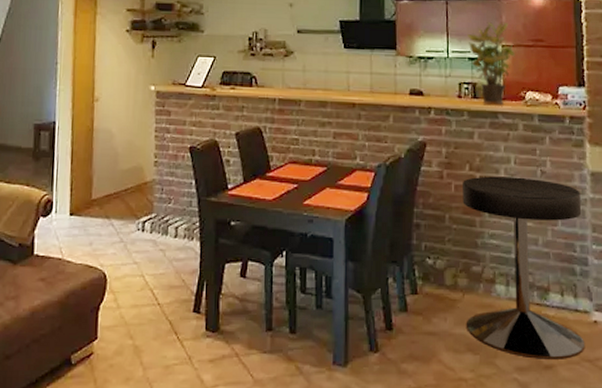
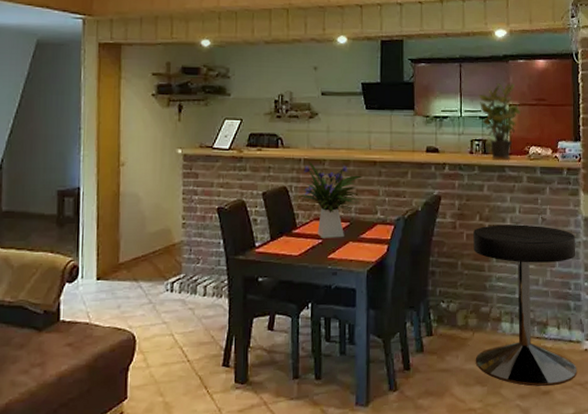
flower arrangement: none [268,101,341,183] -> present [294,161,363,238]

